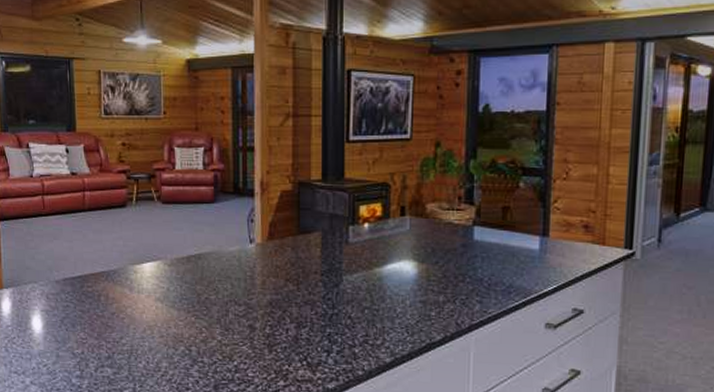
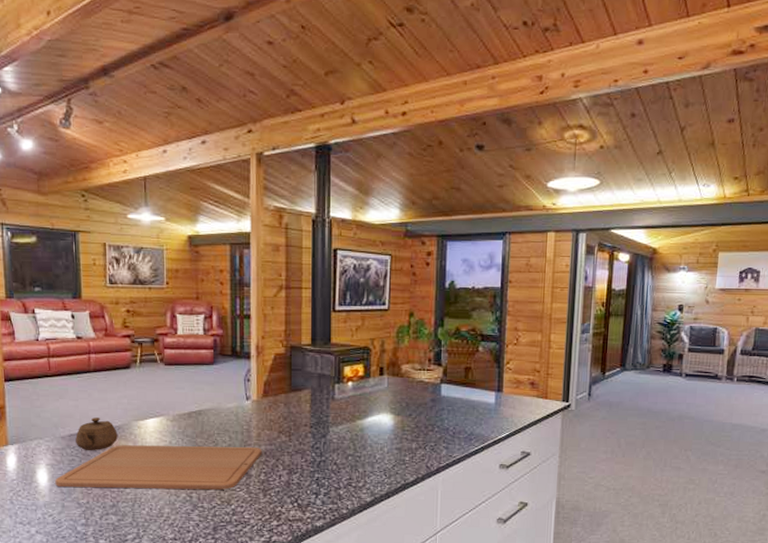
chopping board: none [49,291,267,344] -> present [55,445,262,490]
teapot: none [70,260,113,296] -> present [75,417,118,450]

